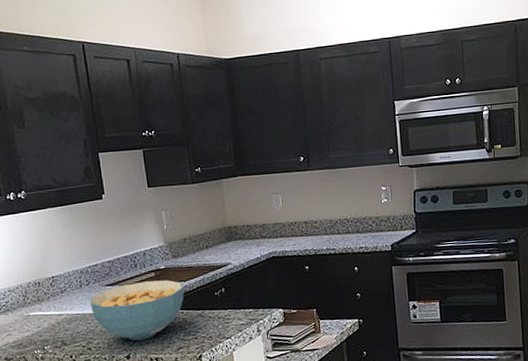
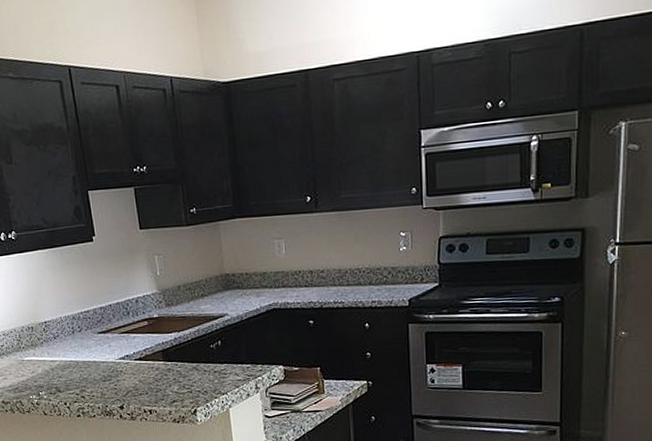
cereal bowl: present [90,279,184,341] -> none [82,329,178,392]

